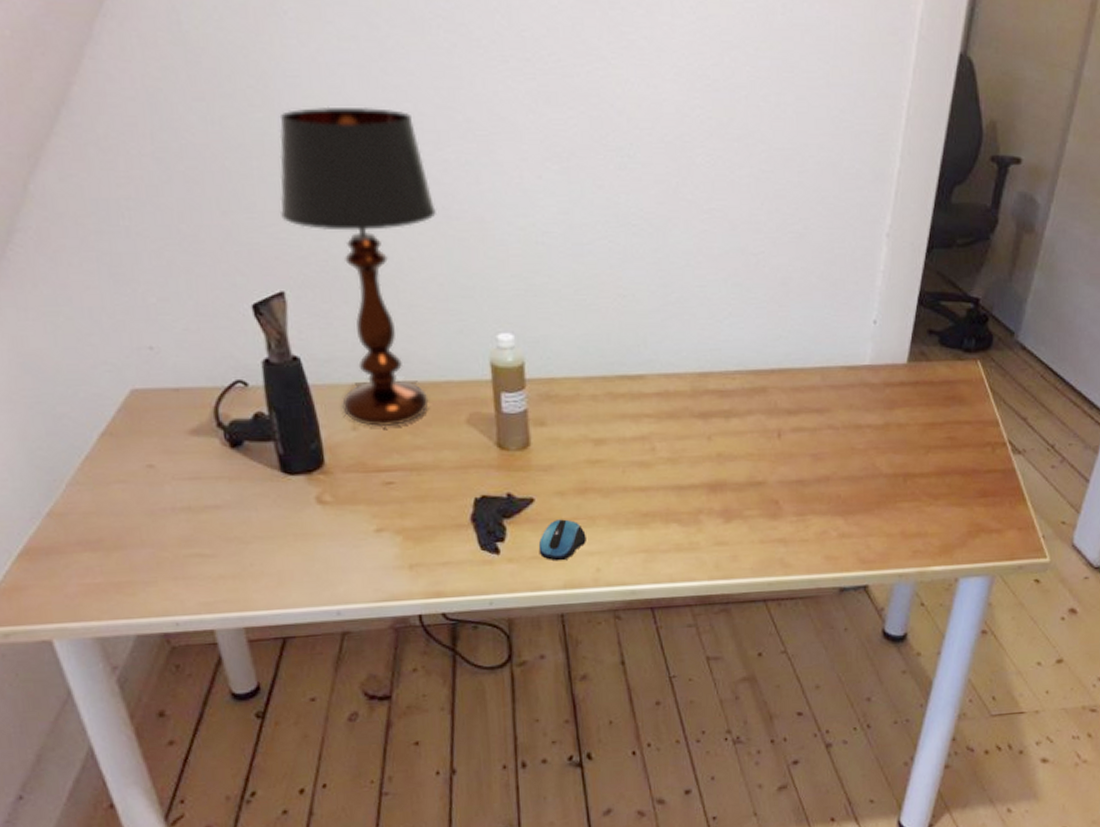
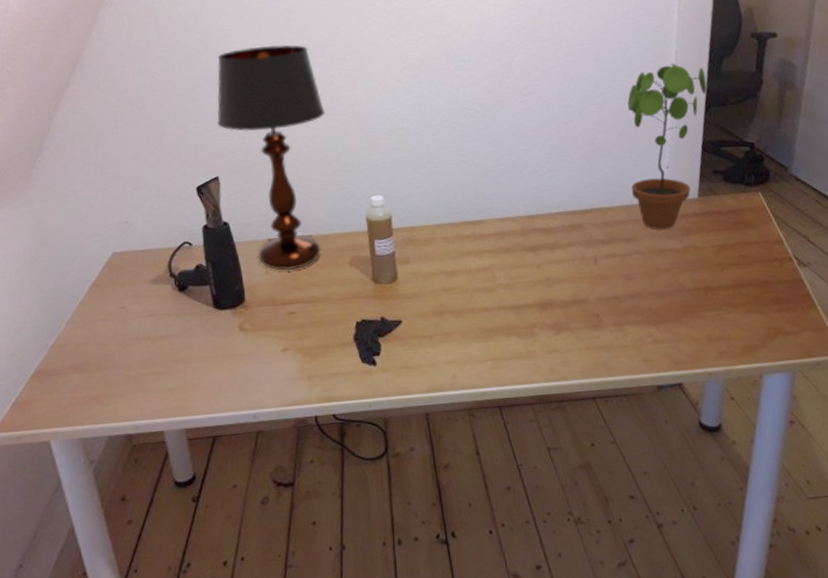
computer mouse: present [538,519,586,561] -> none [406,336,444,370]
potted plant: none [830,186,932,400] -> present [627,63,707,230]

